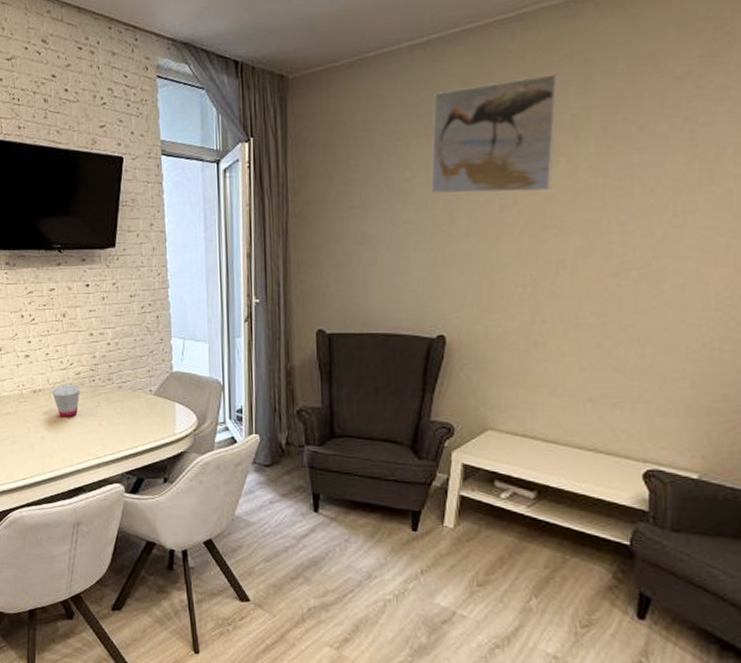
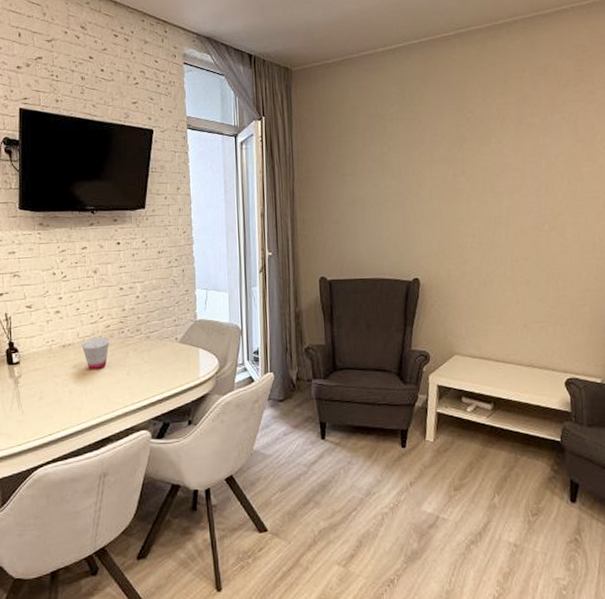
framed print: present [431,73,558,194] -> none [402,77,488,165]

